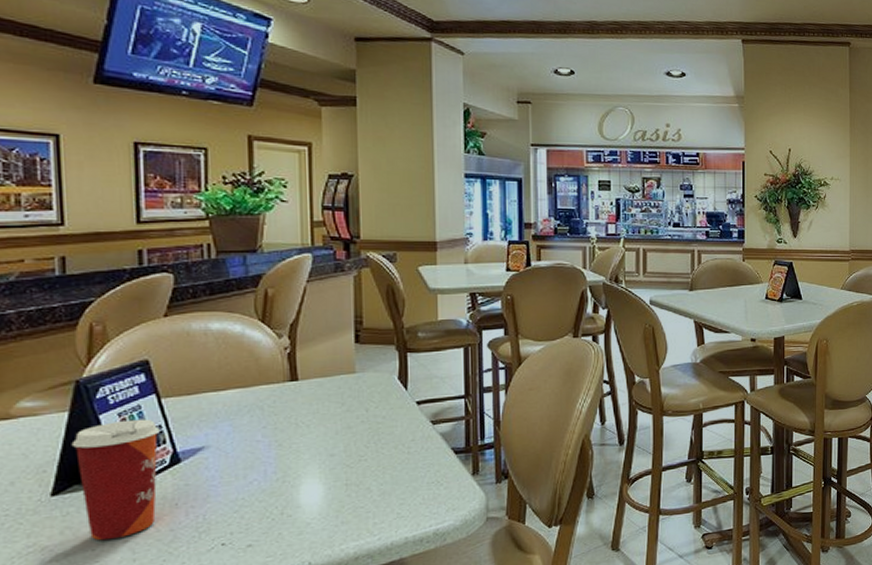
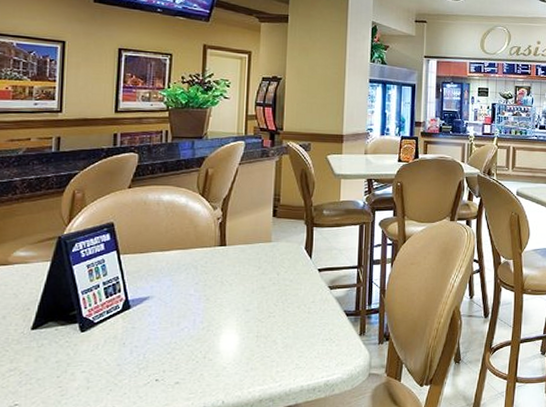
paper cup: present [71,419,160,541] -> none [50,271,117,370]

